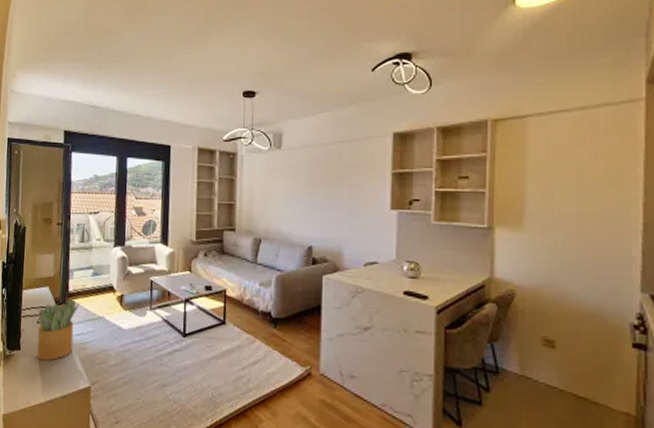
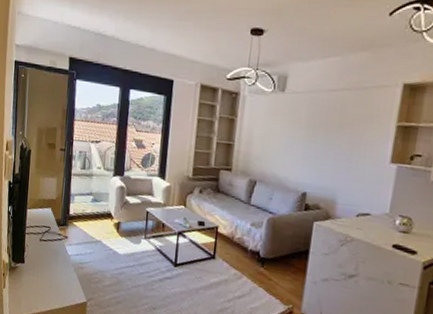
potted plant: present [37,299,80,361] -> none [39,222,80,276]

